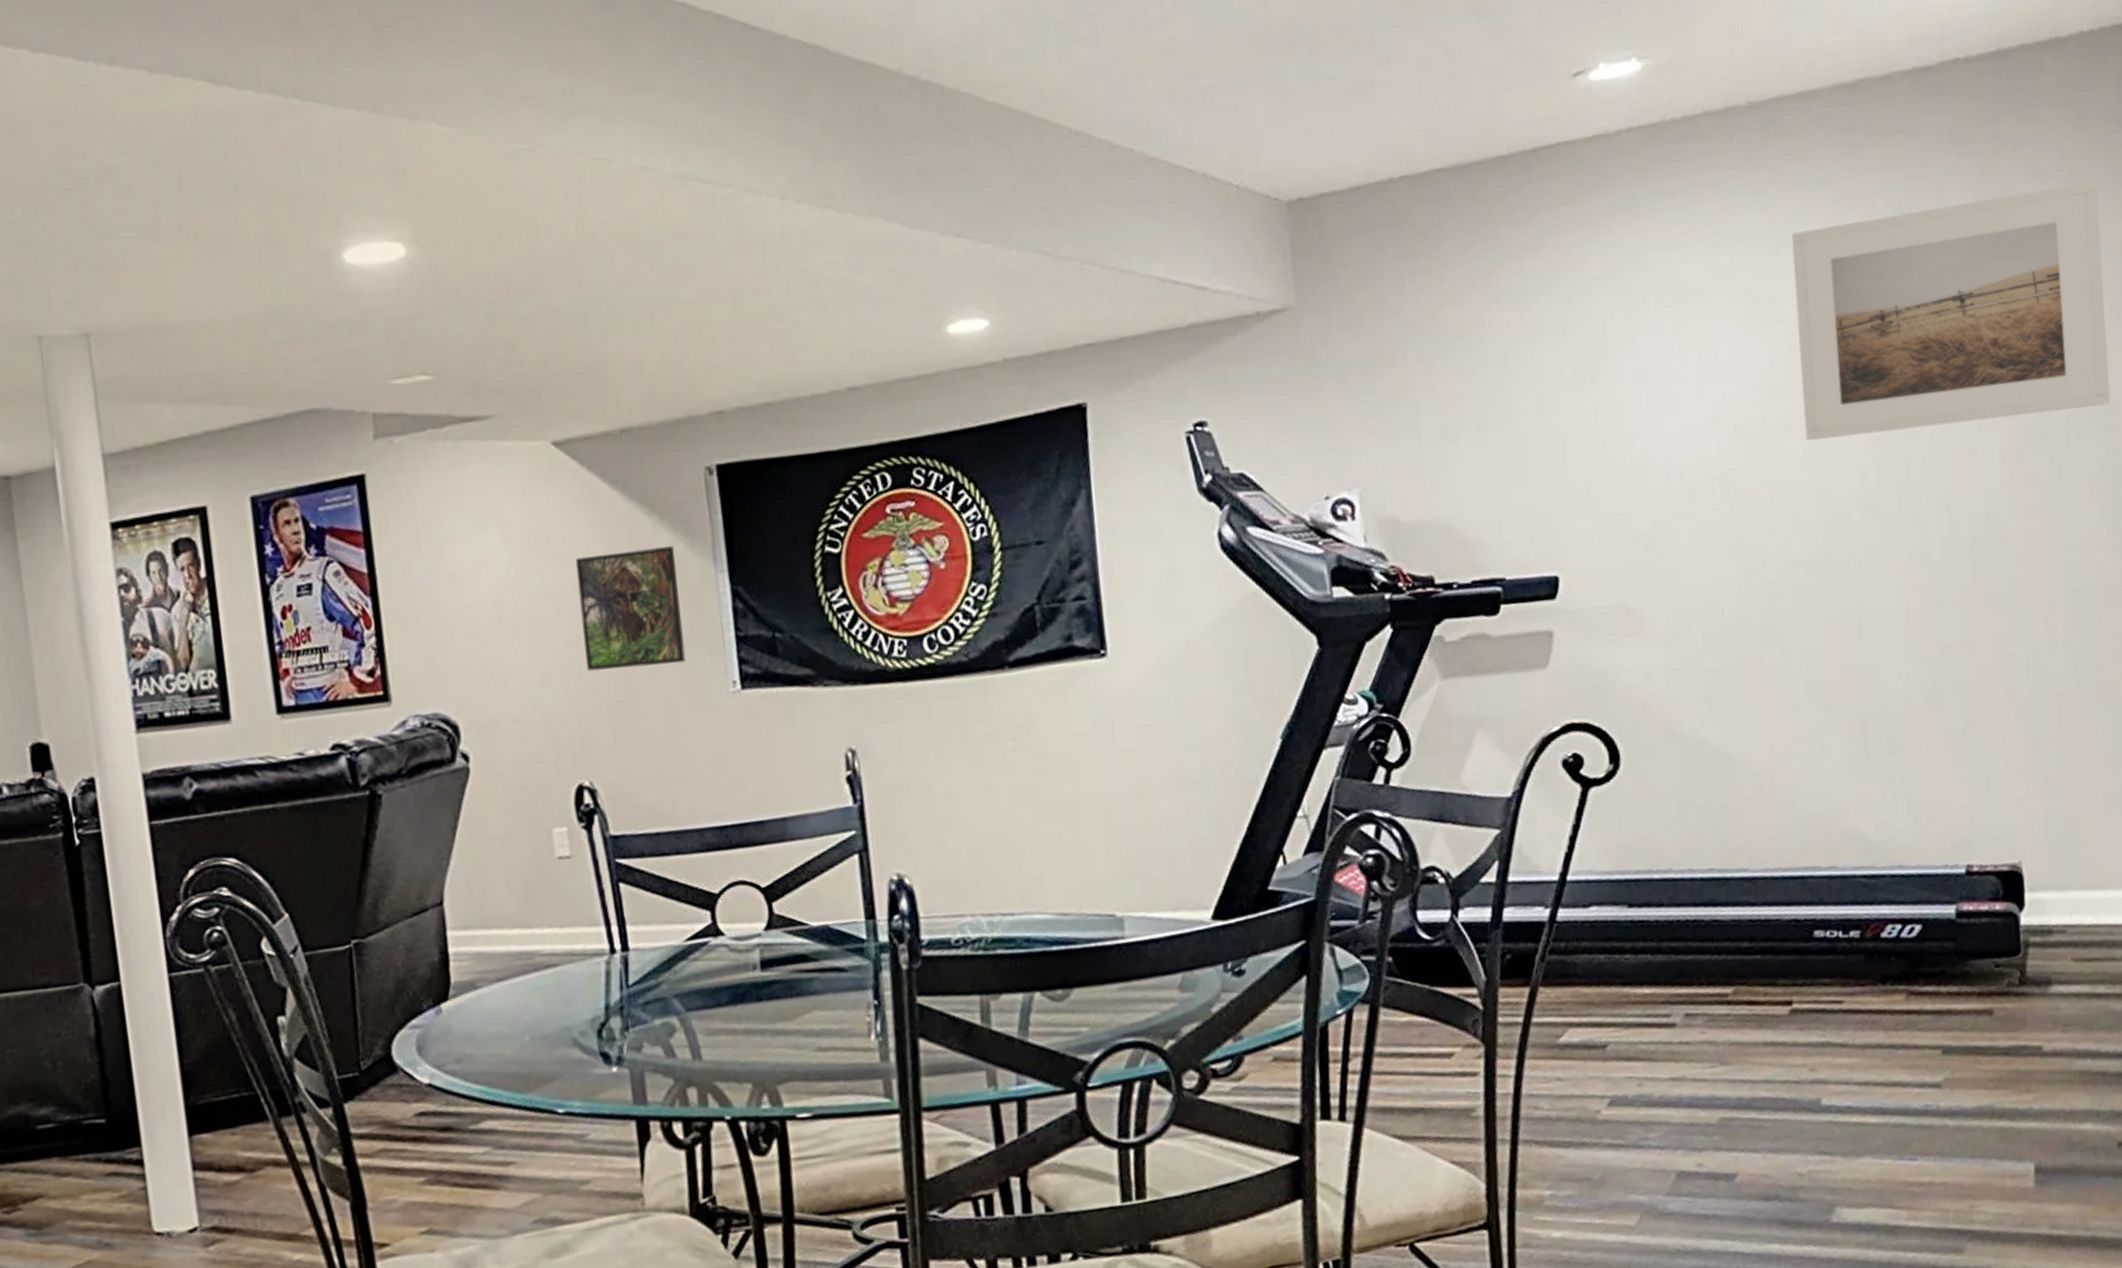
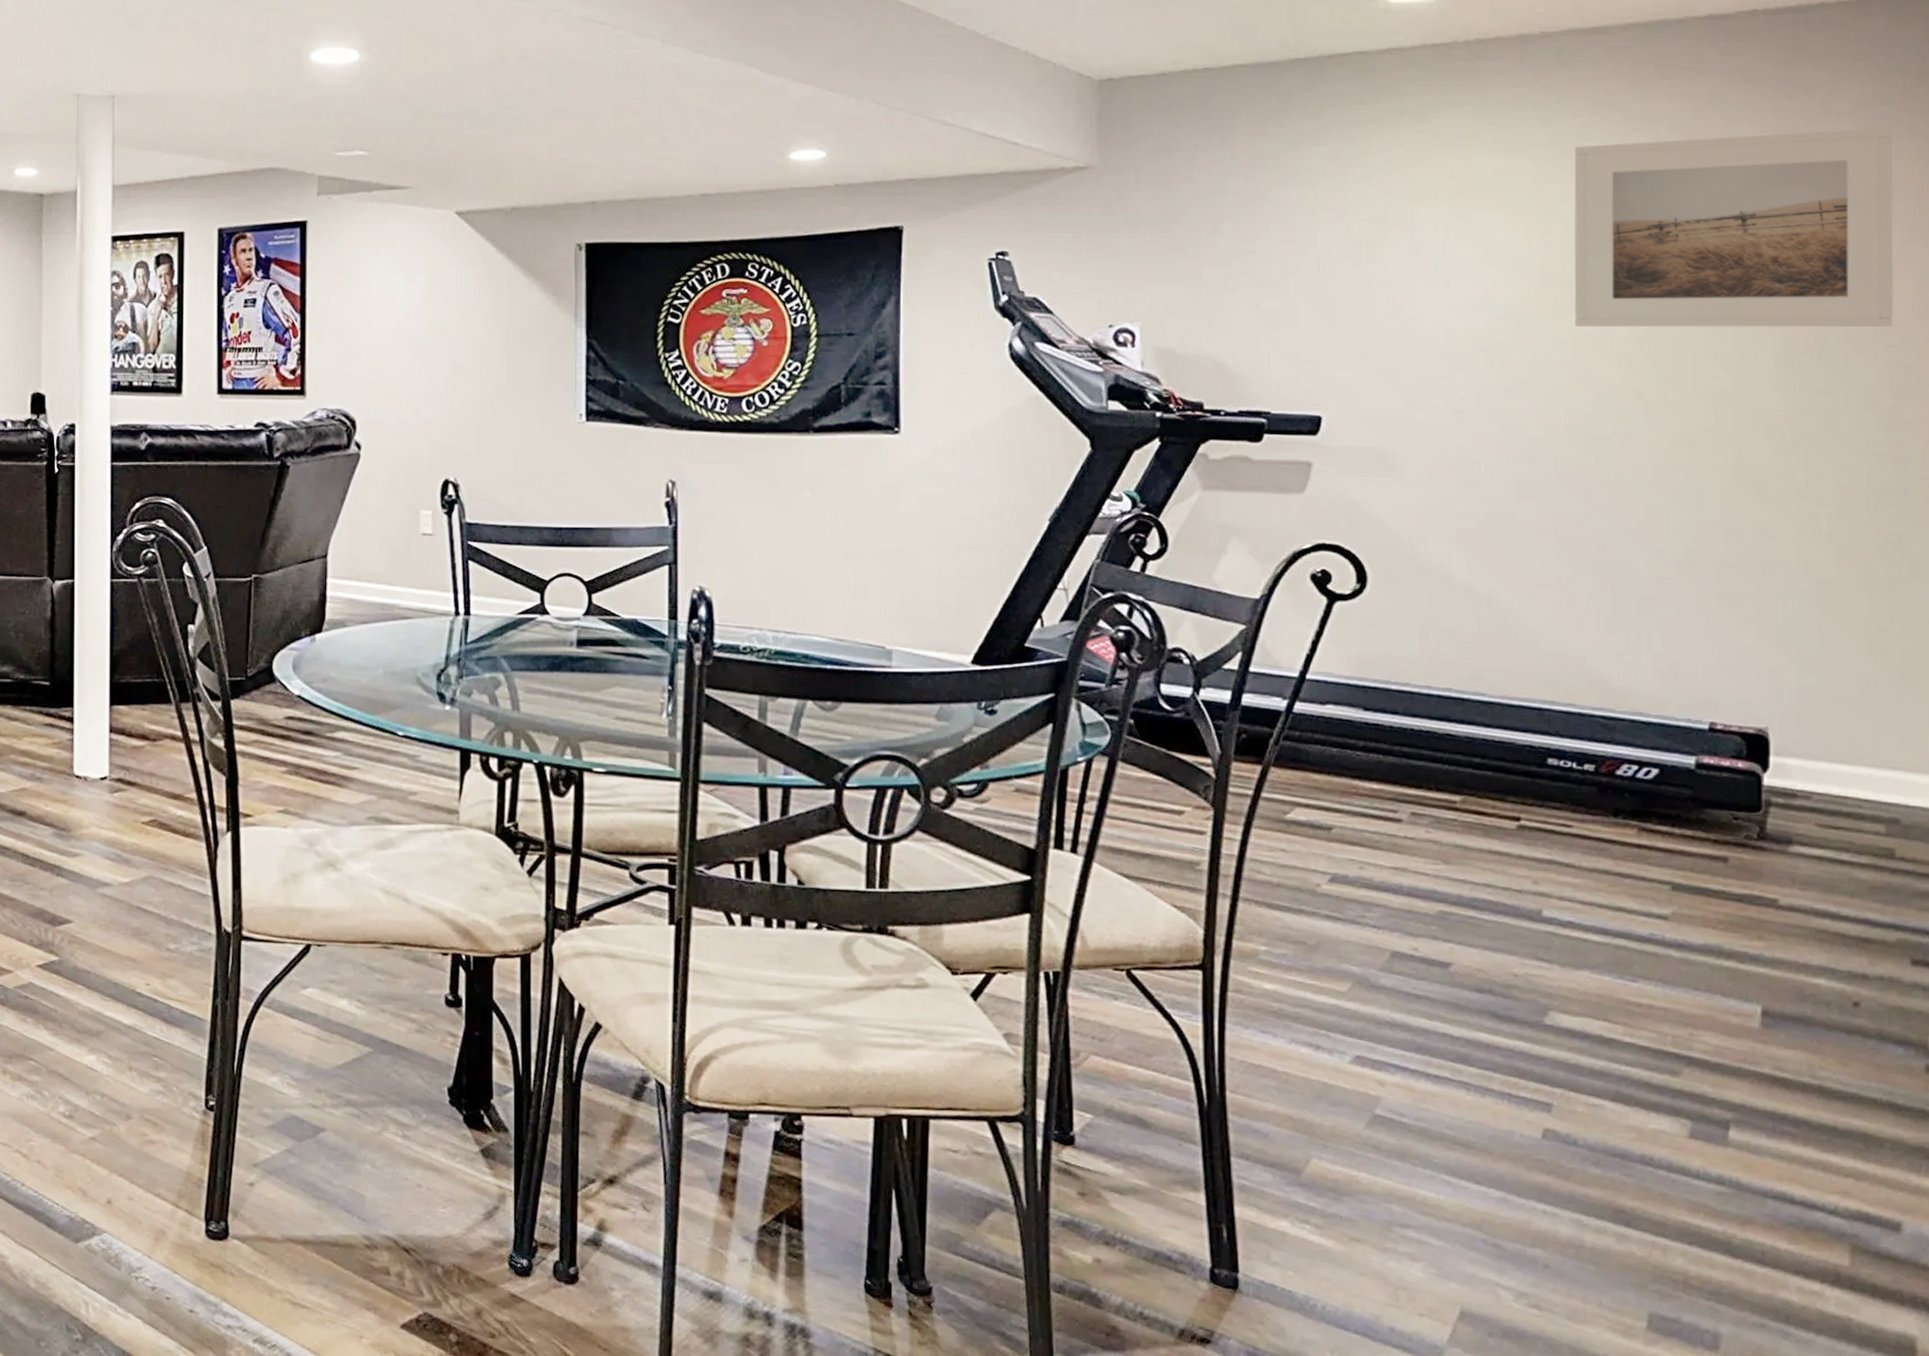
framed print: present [575,546,686,671] -> none [463,302,544,394]

